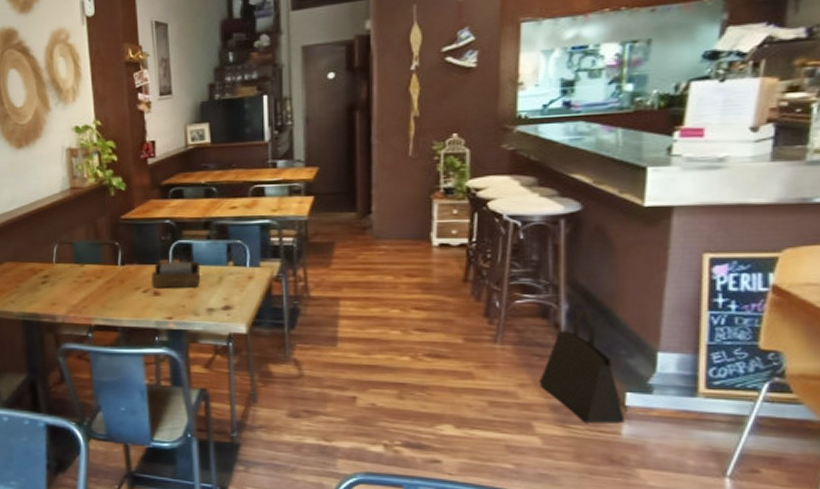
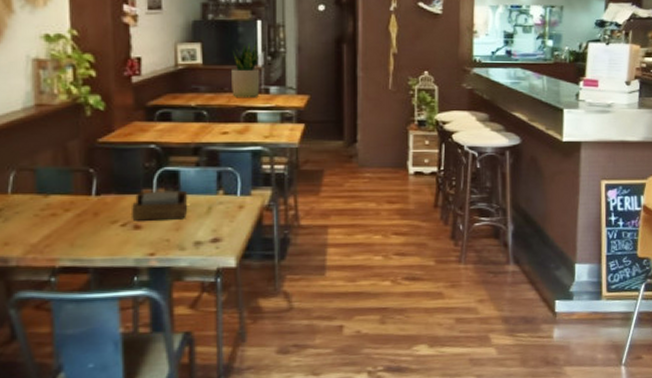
planter: none [238,118,267,173] -> present [232,42,260,97]
handbag: present [539,310,625,424] -> none [493,230,555,331]

